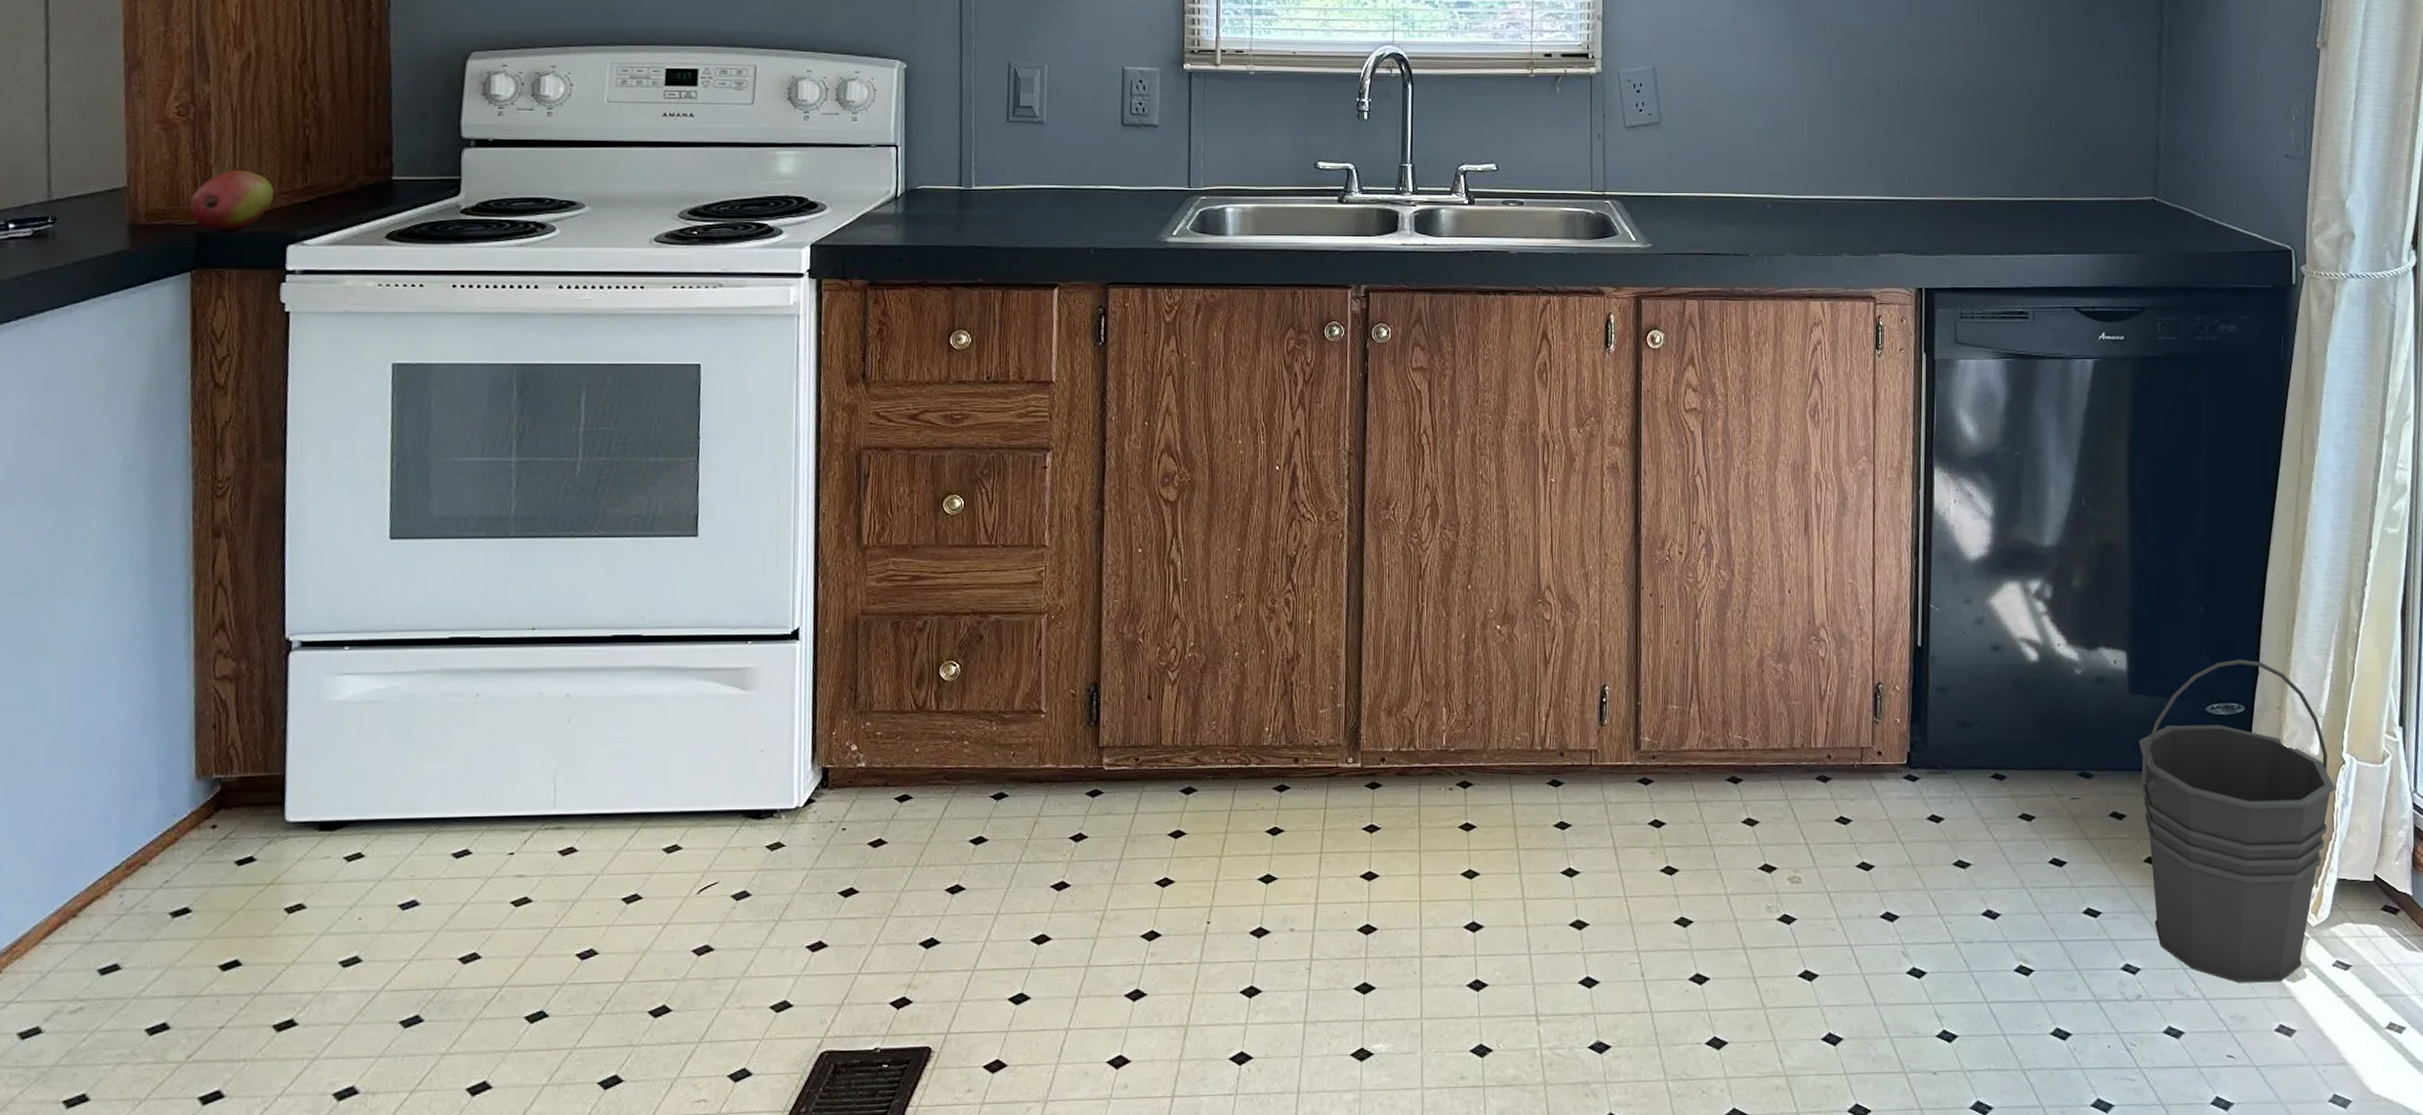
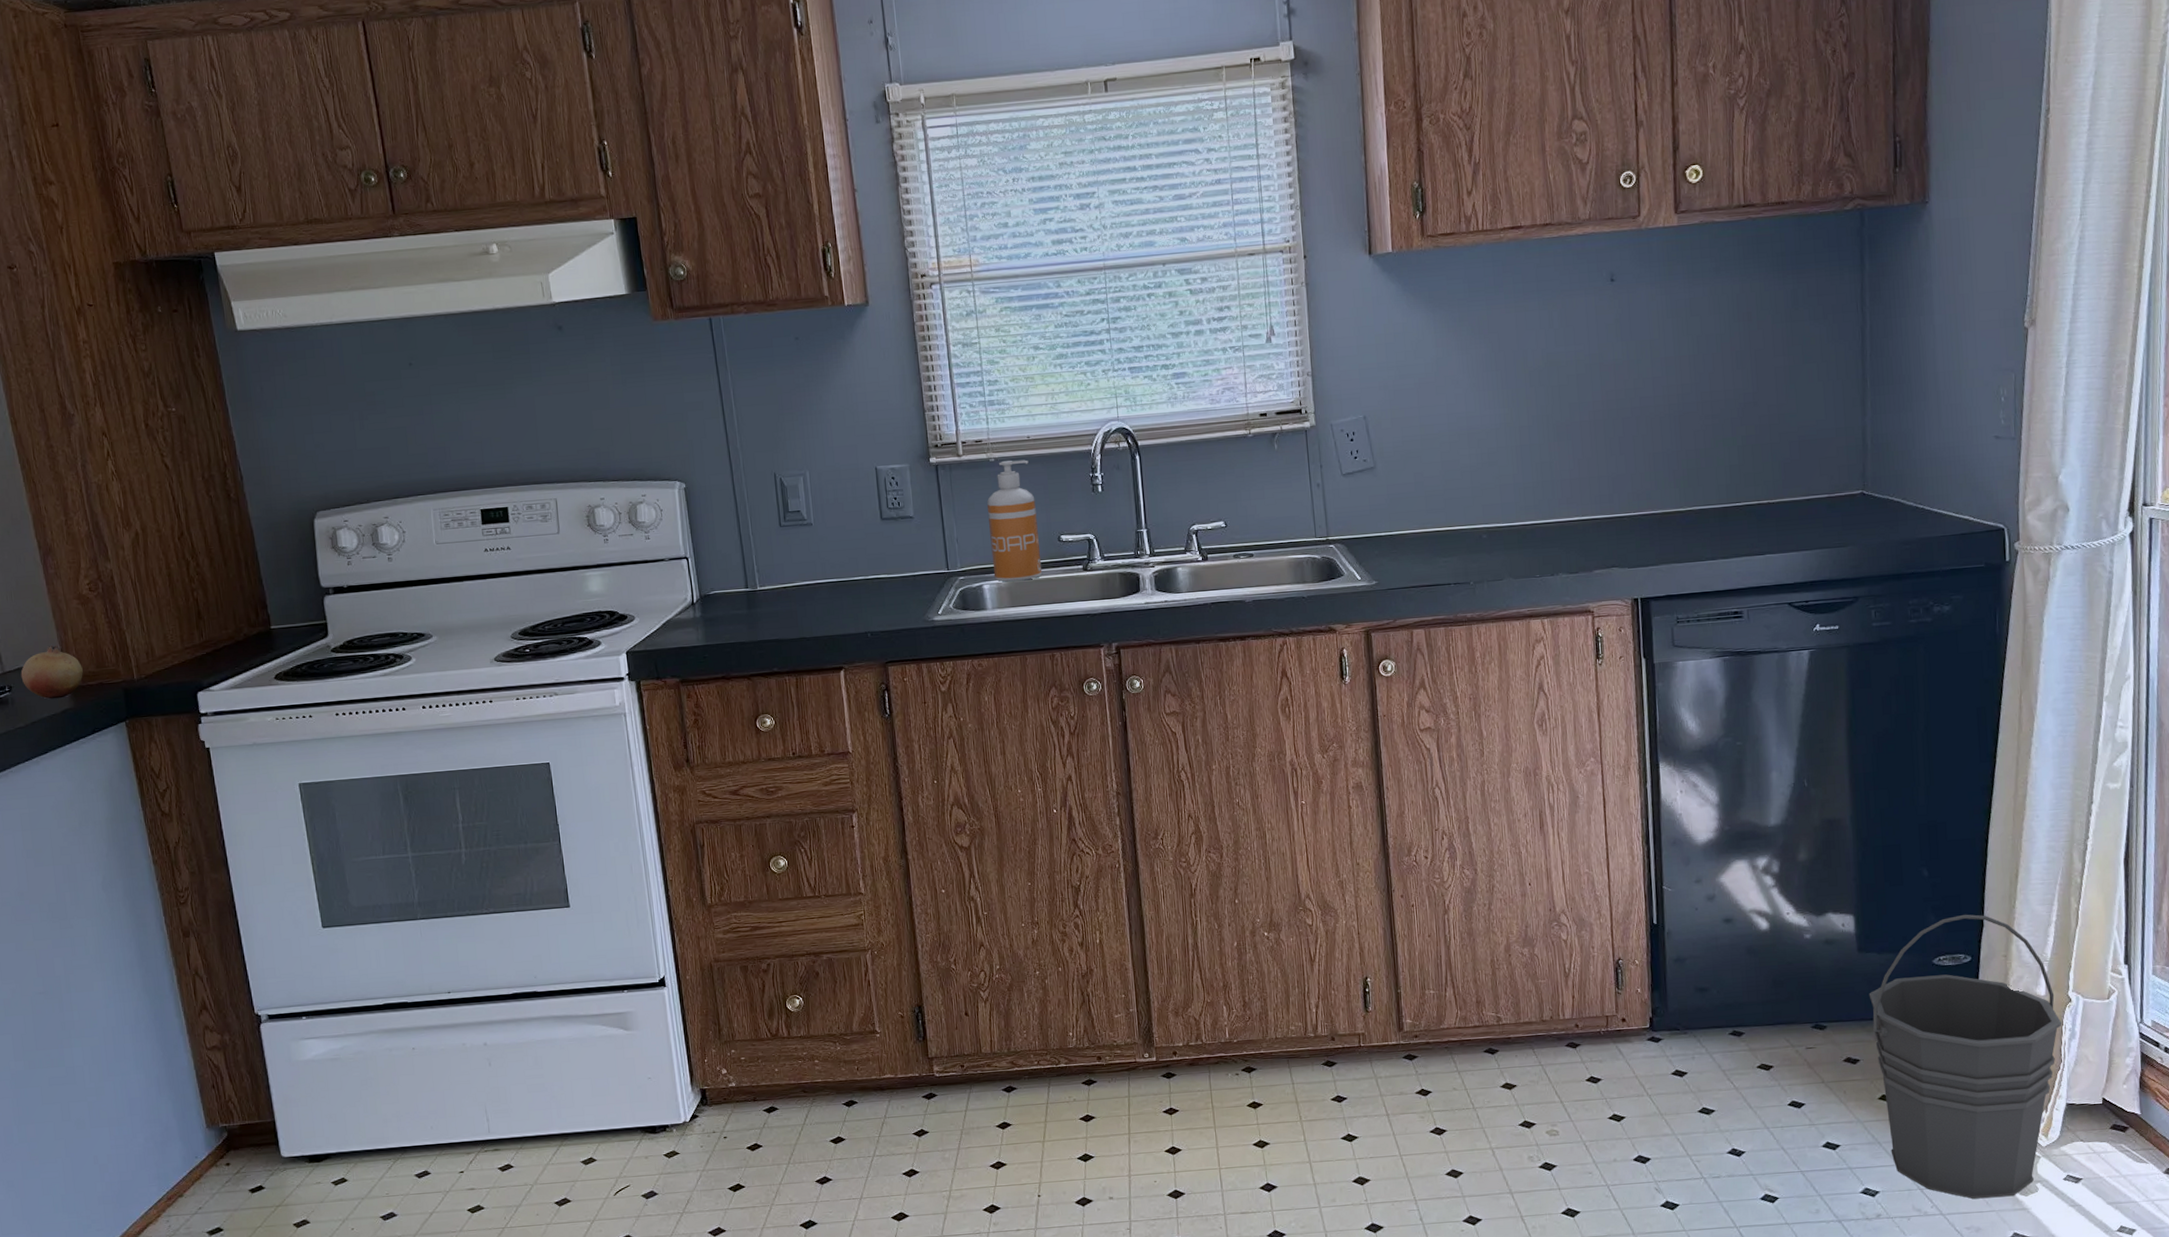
fruit: none [70,173,150,238] -> present [20,644,83,699]
fruit: present [190,169,275,233] -> none [114,632,179,687]
soap dispenser: none [1239,75,1294,207] -> present [986,460,1043,582]

